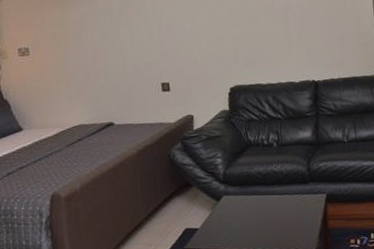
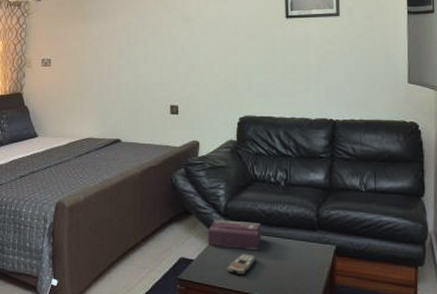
tissue box: none [209,184,260,212] -> present [207,219,262,250]
remote control: none [230,214,256,236] -> present [226,253,256,276]

